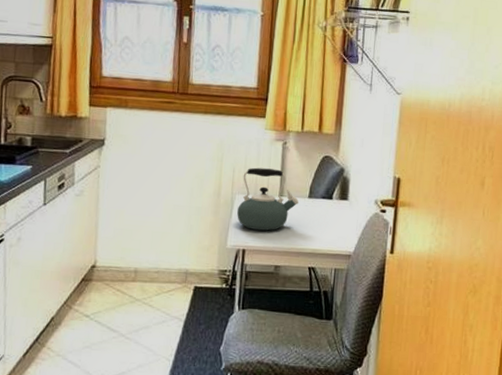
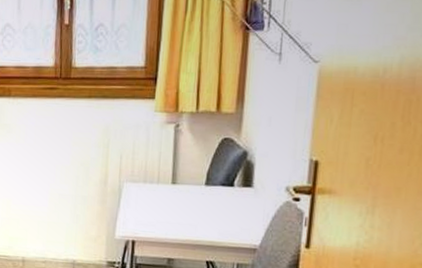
kettle: present [237,167,299,231] -> none [125,153,194,221]

